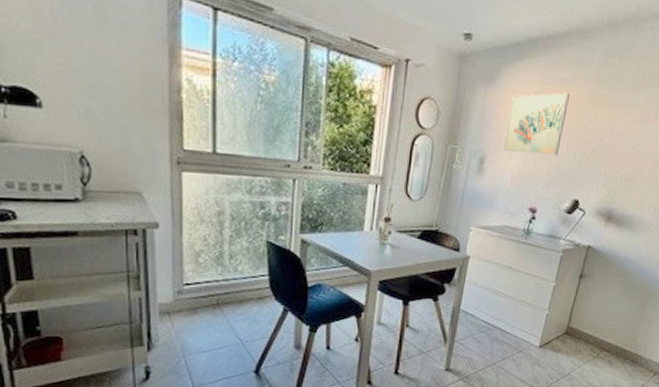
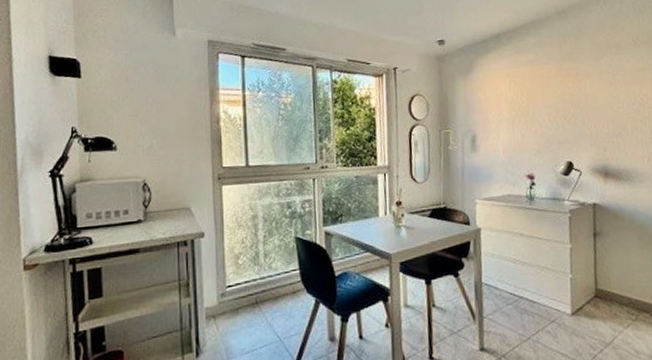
wall art: present [502,92,571,156] -> none [488,71,542,128]

